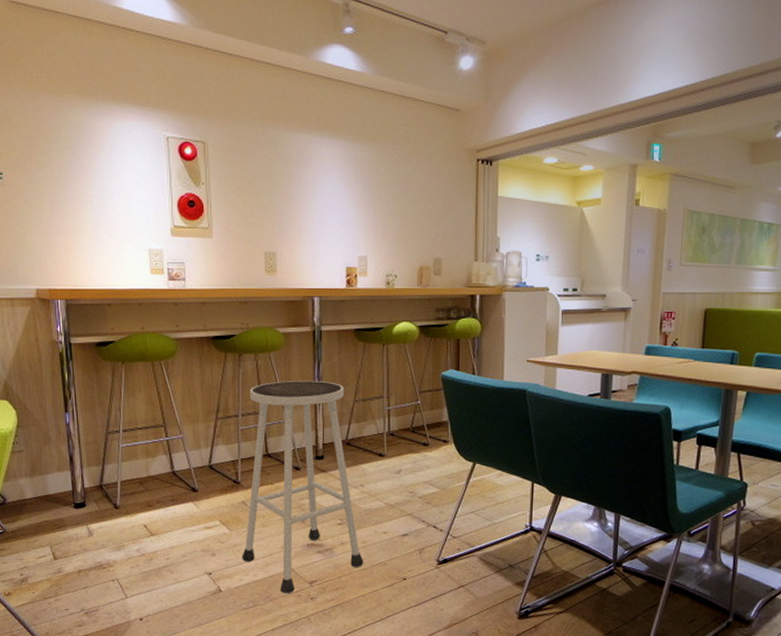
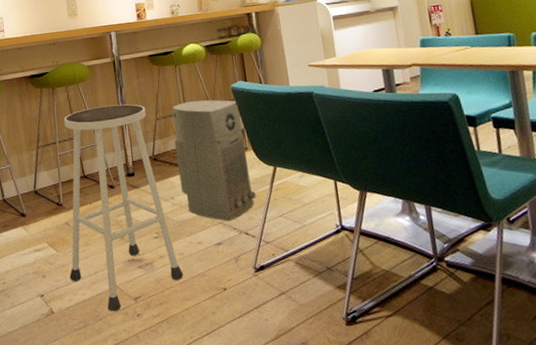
air purifier: none [371,385,450,514] -> present [171,99,256,222]

